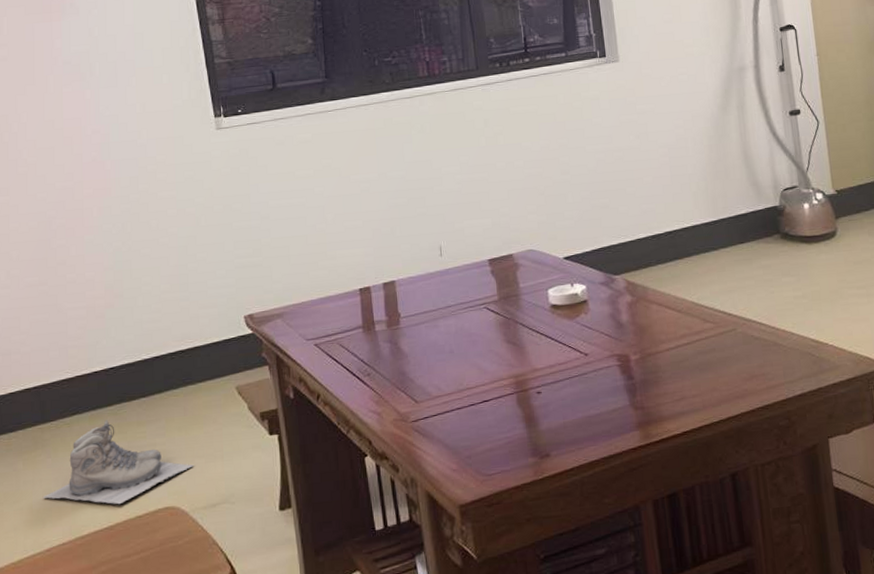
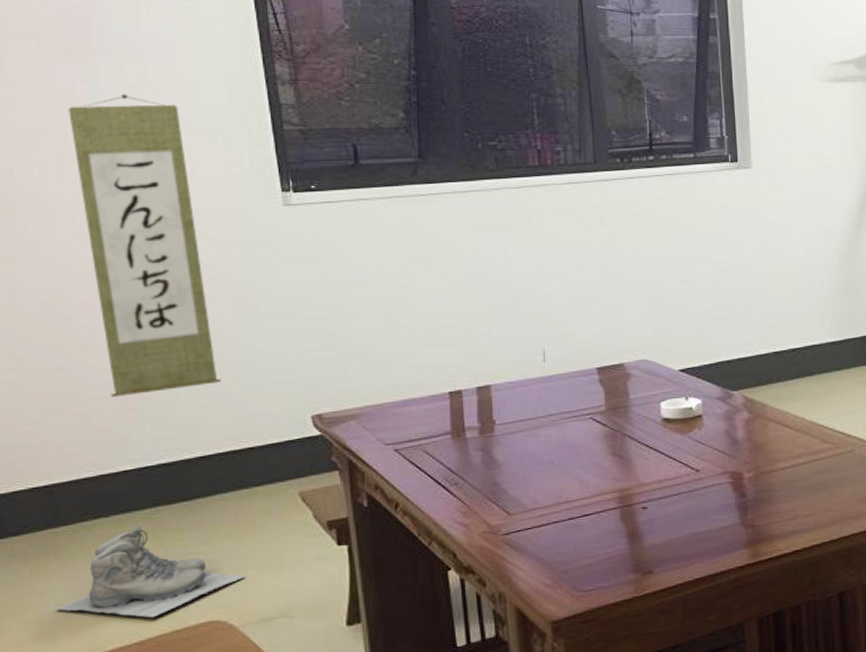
wall scroll: none [48,44,170,307] -> present [68,93,221,398]

